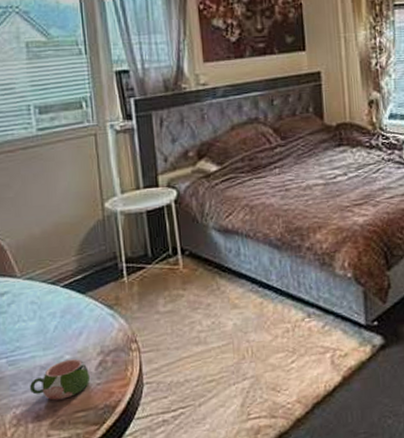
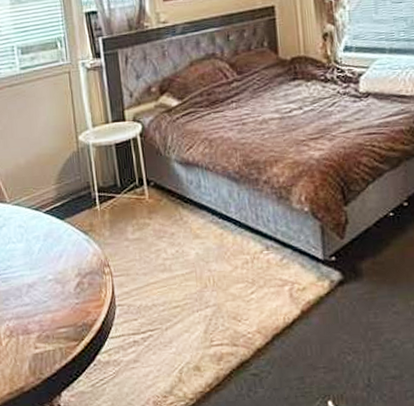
mug: present [30,358,91,401] -> none [20,279,70,316]

